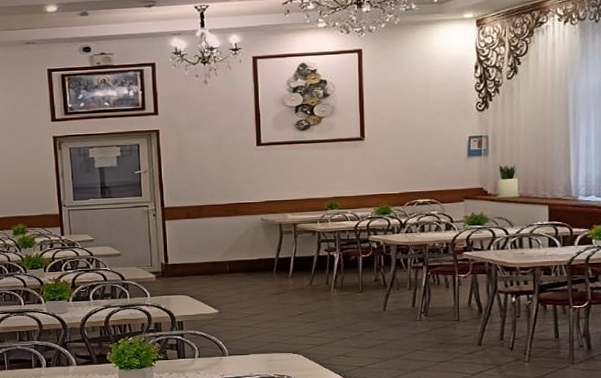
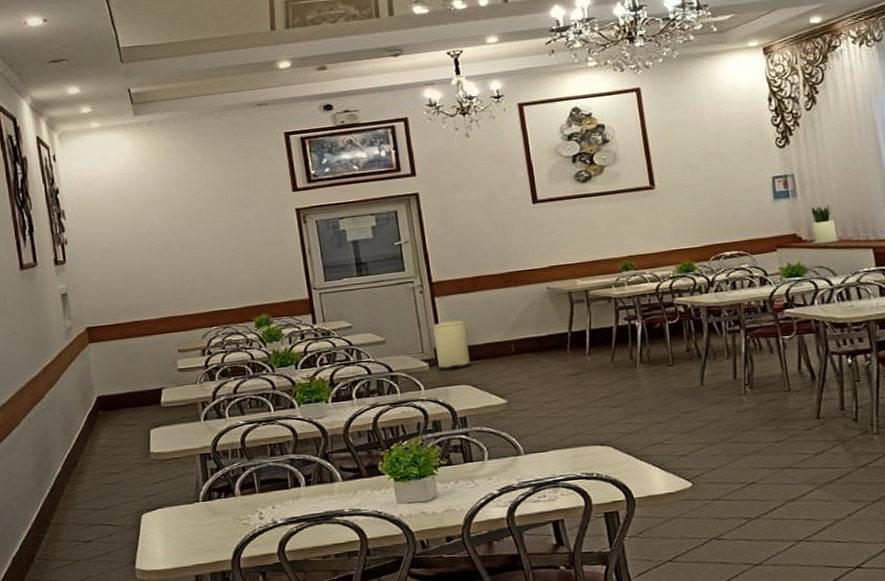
pedal bin: none [162,240,190,282] -> present [433,319,470,371]

